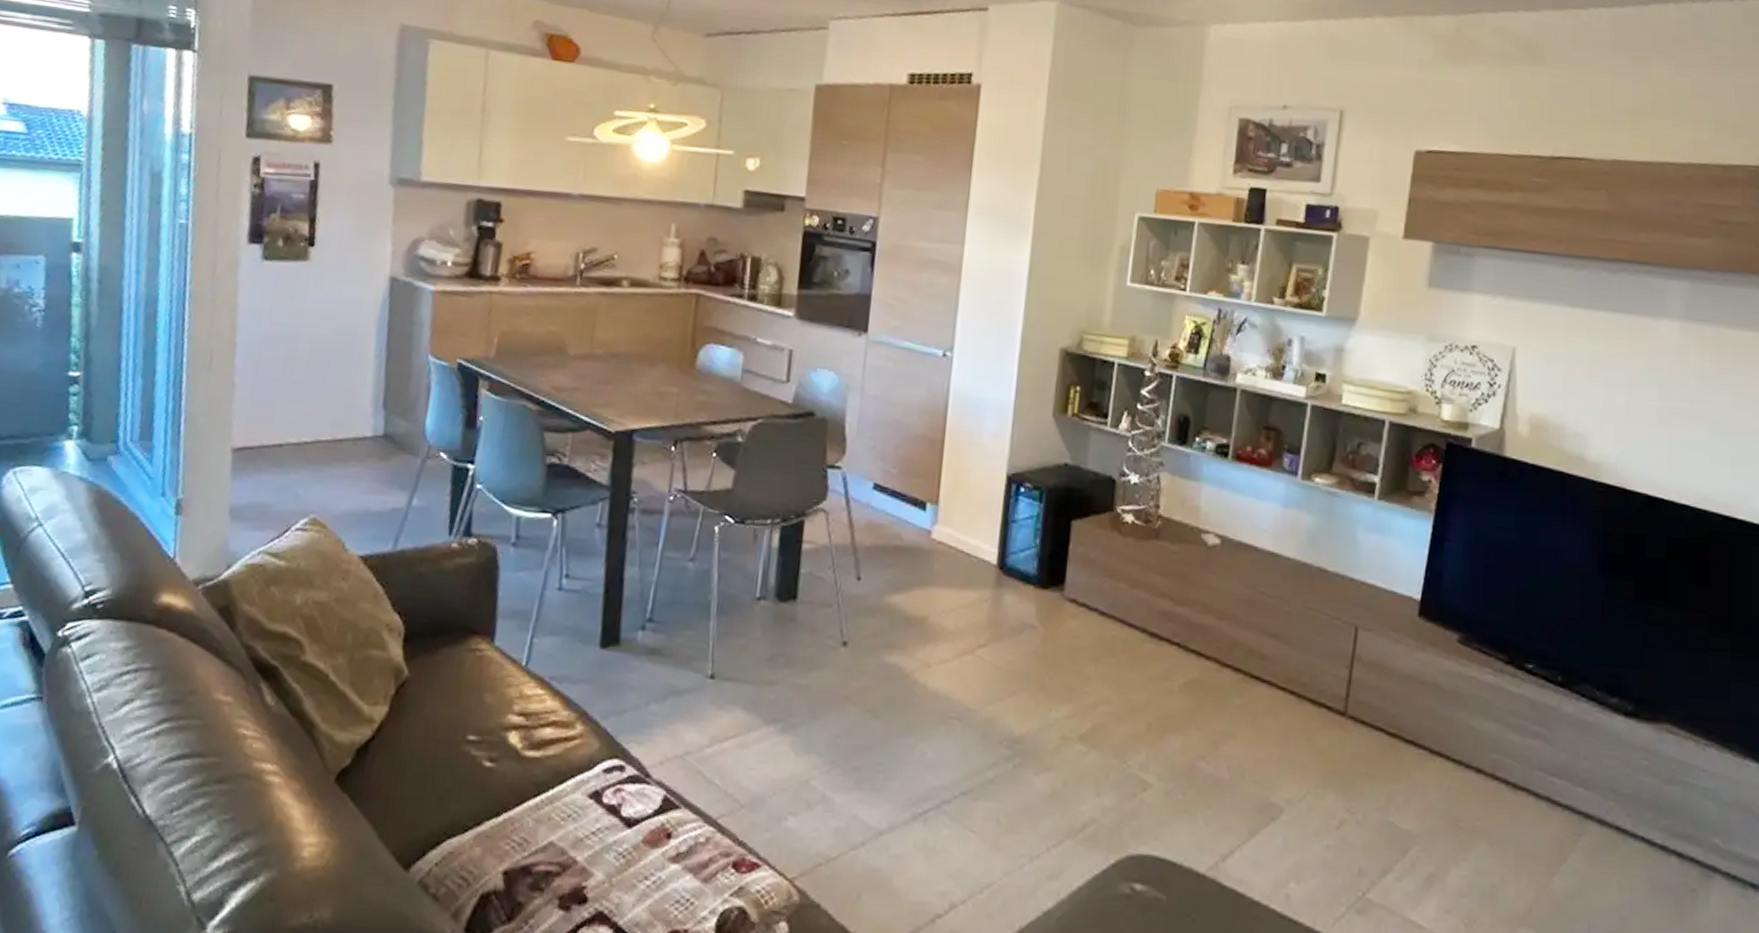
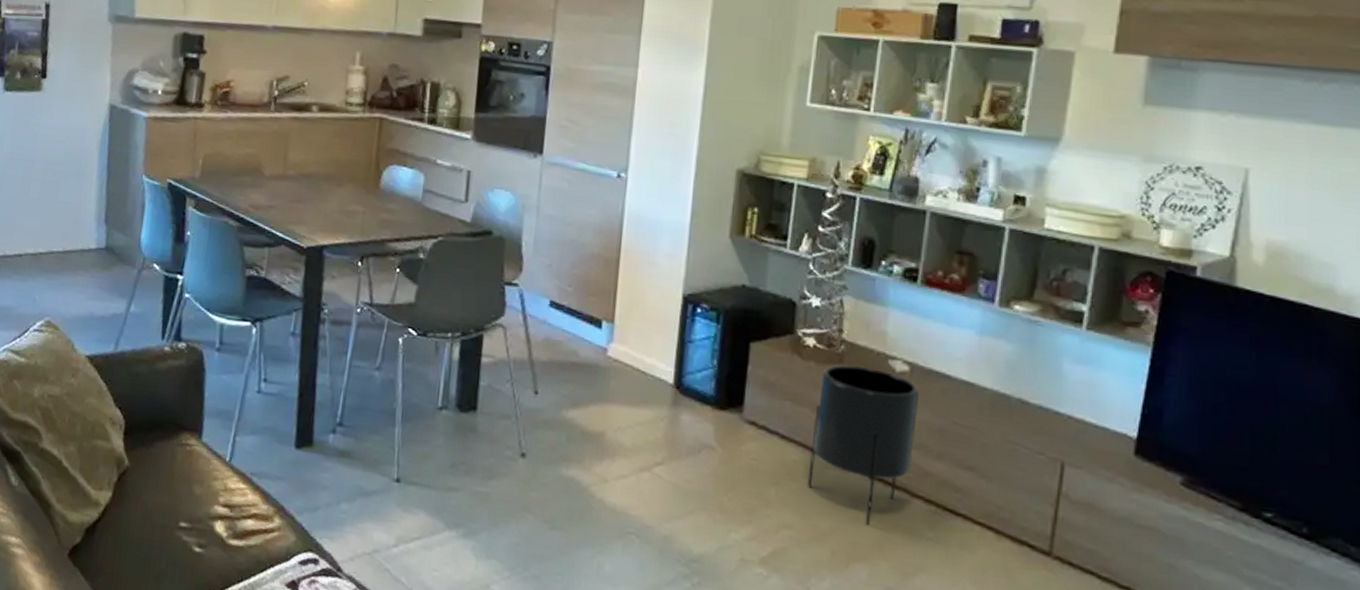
planter: none [1125,540,1230,696] -> present [807,365,920,525]

